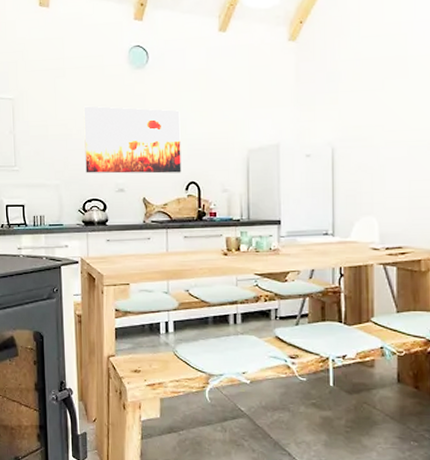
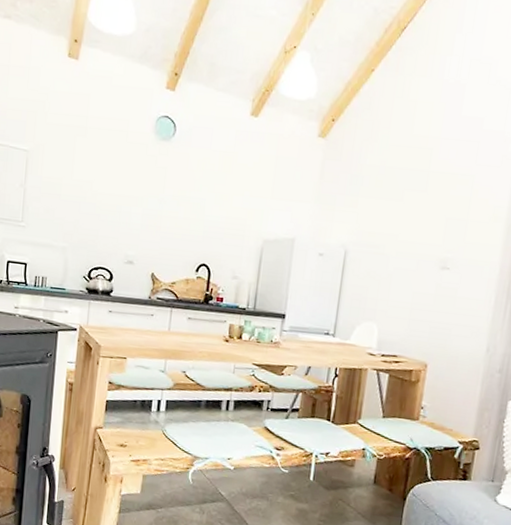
wall art: present [83,106,182,174] -> none [96,170,201,253]

